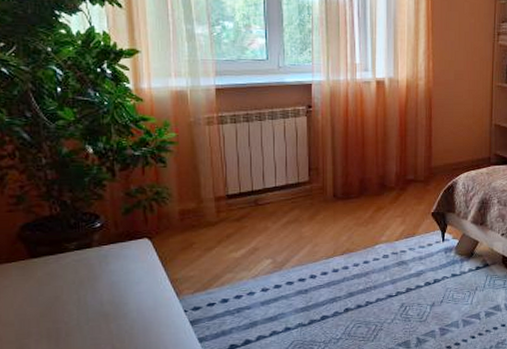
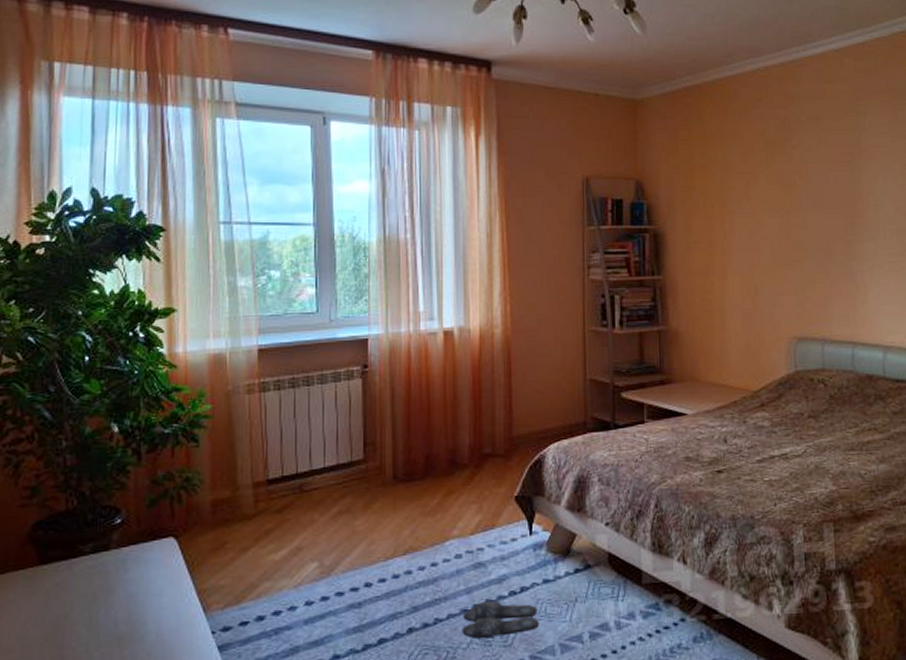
slippers: none [387,289,447,316] -> present [462,601,539,638]

